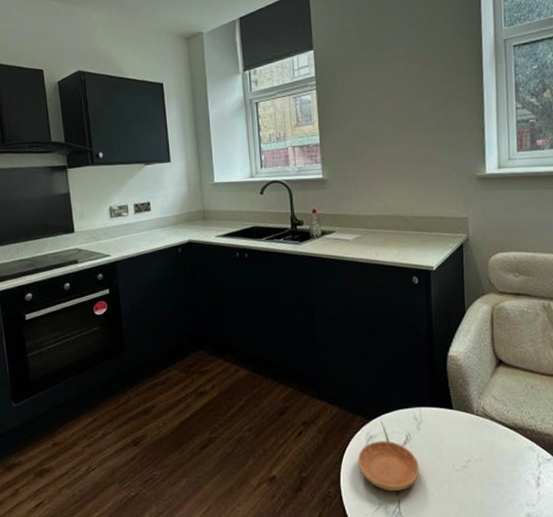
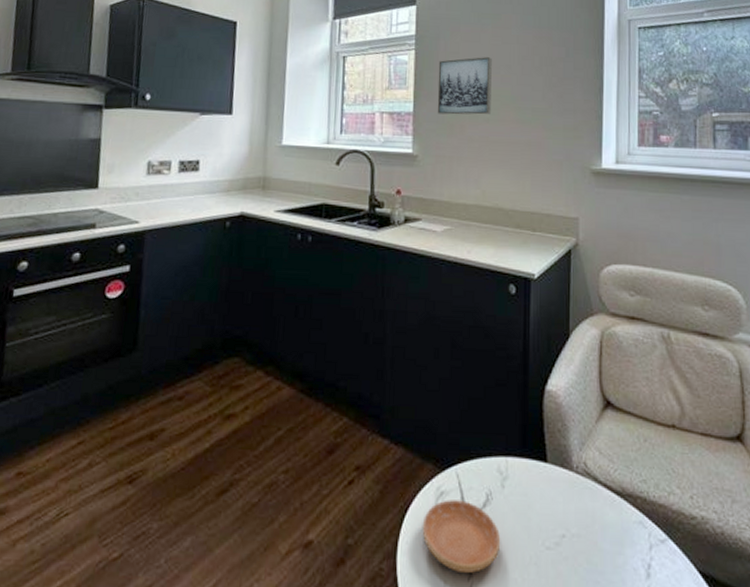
wall art: none [337,88,386,143] -> present [437,57,492,115]

